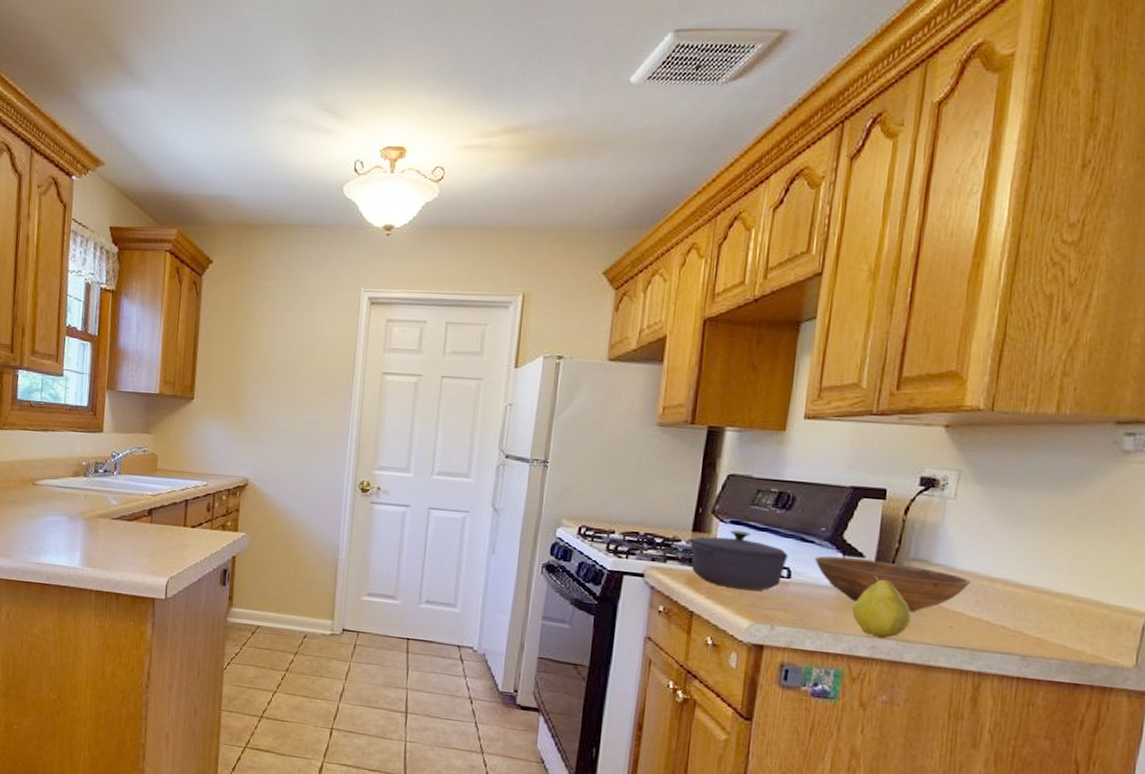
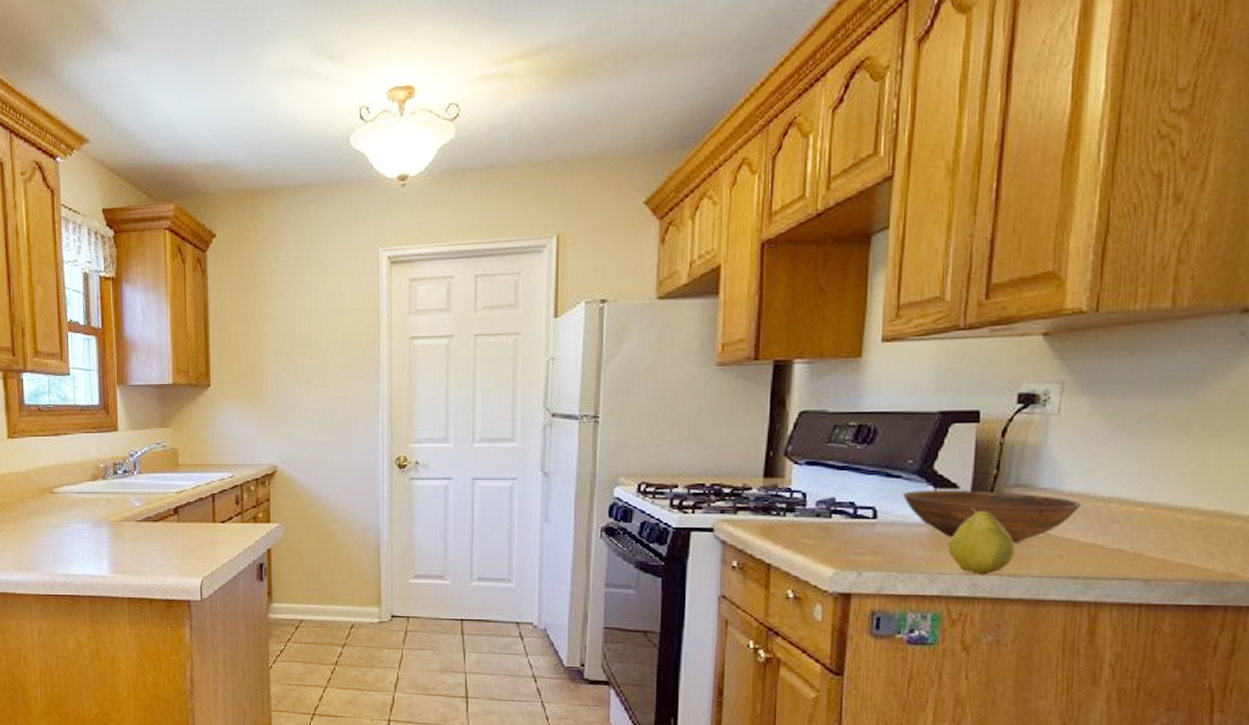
cooking pot: present [690,530,788,592] -> none [762,472,873,536]

